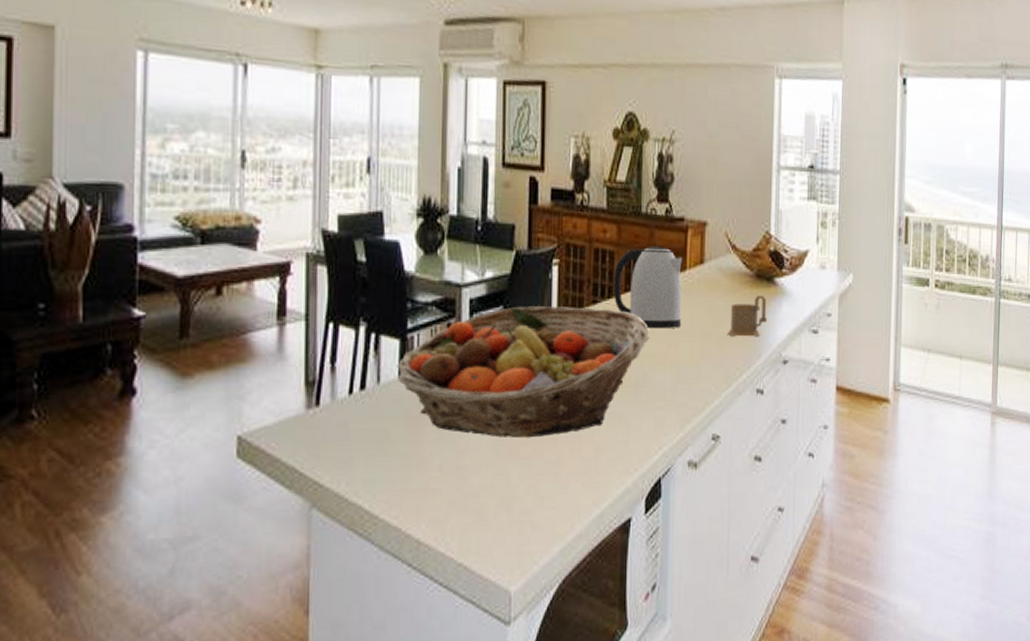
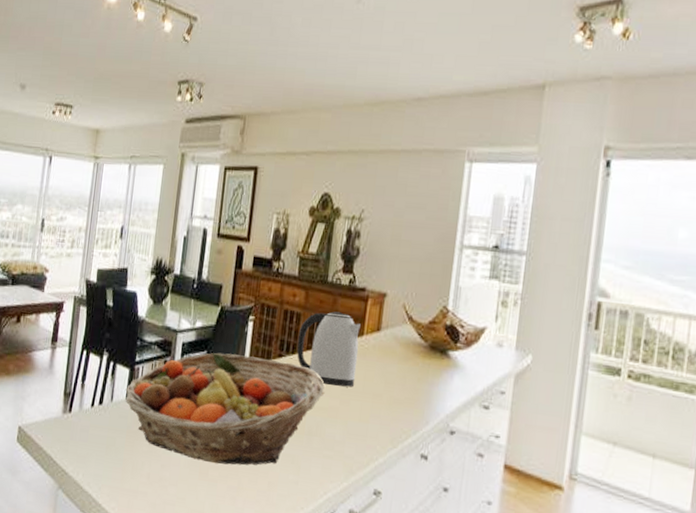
mug: present [728,295,767,337] -> none [397,366,438,405]

